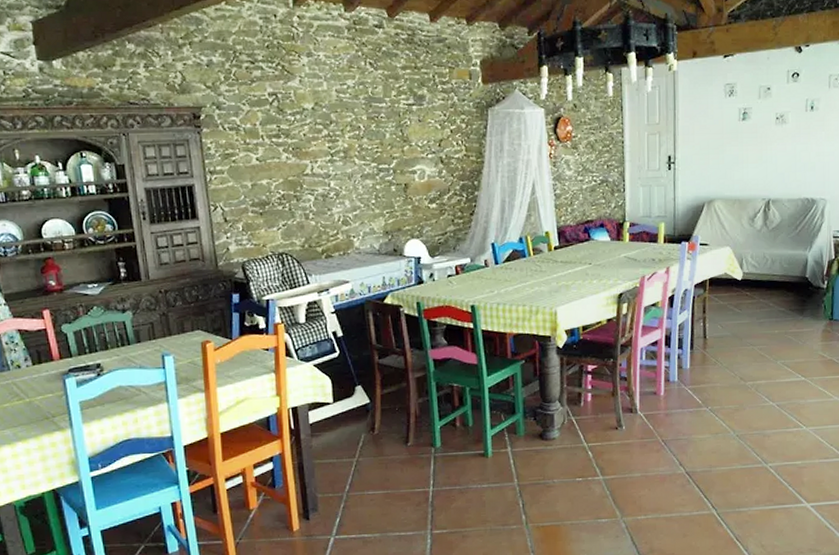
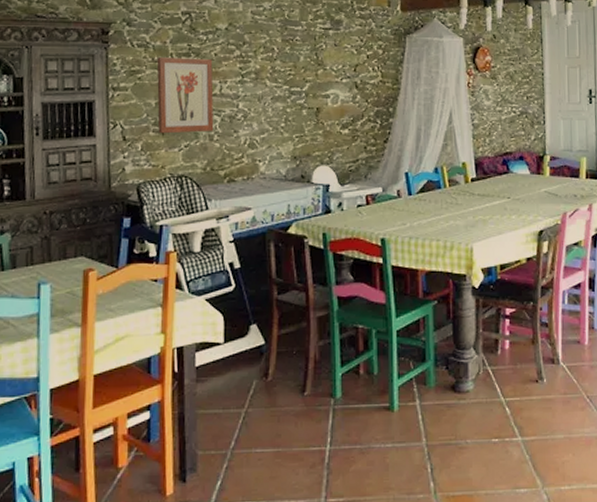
wall art: none [248,139,309,214] -> present [156,57,214,134]

